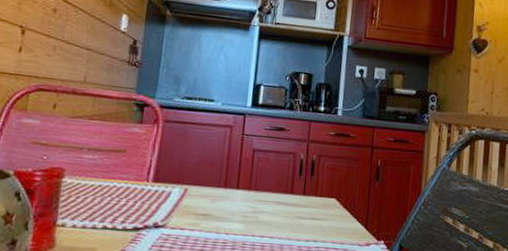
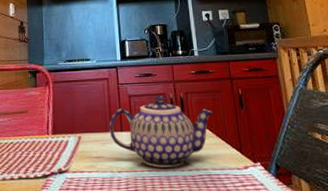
teapot: none [223,154,347,236] -> present [109,95,214,168]

